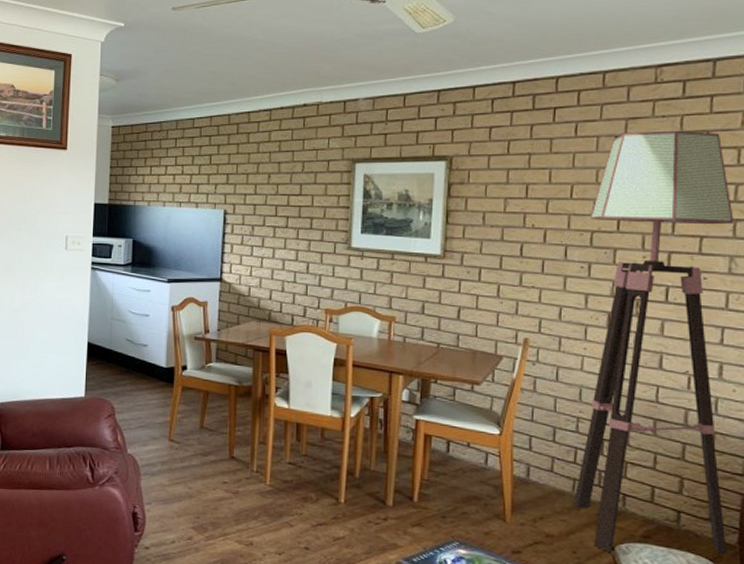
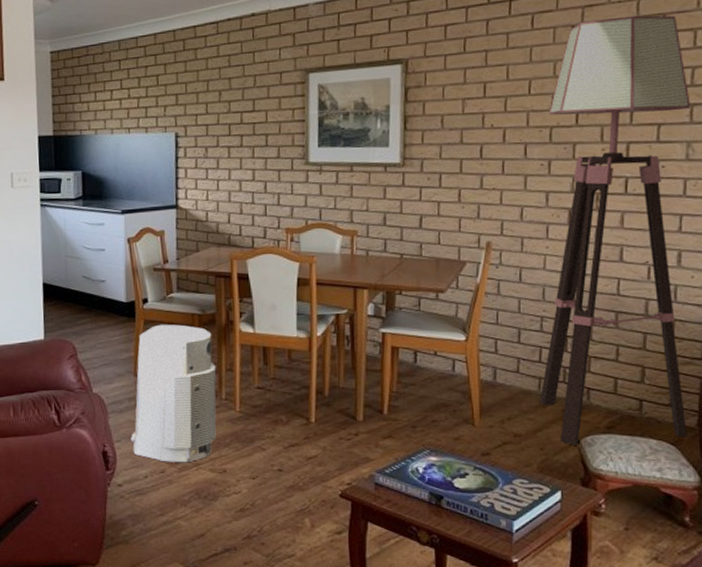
air purifier: none [161,392,249,532] -> present [131,324,216,463]

